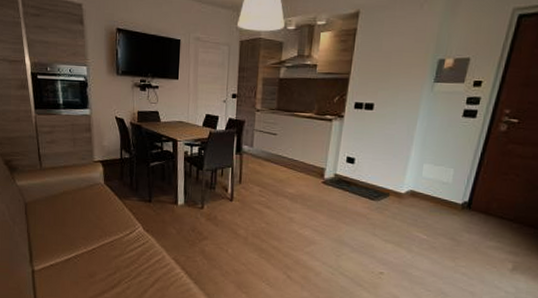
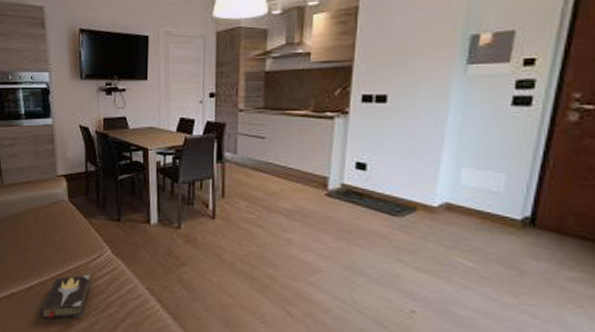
hardback book: none [77,247,124,287] -> present [40,274,91,319]

